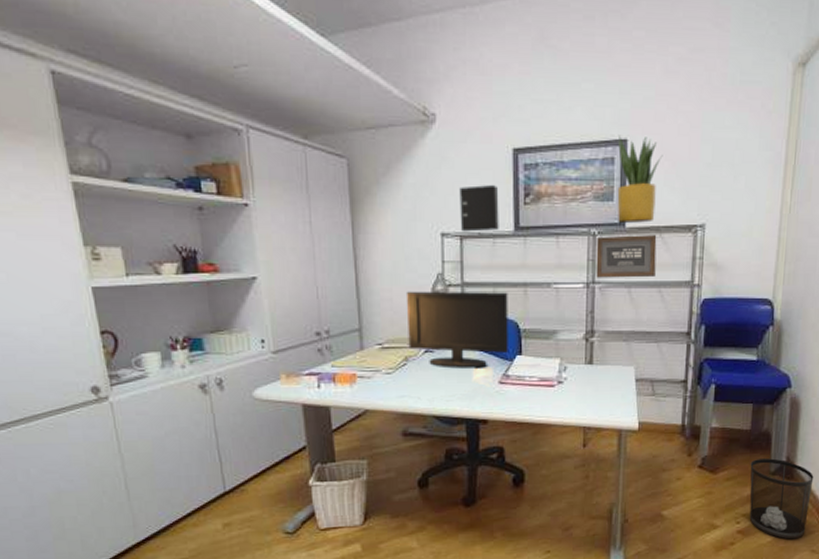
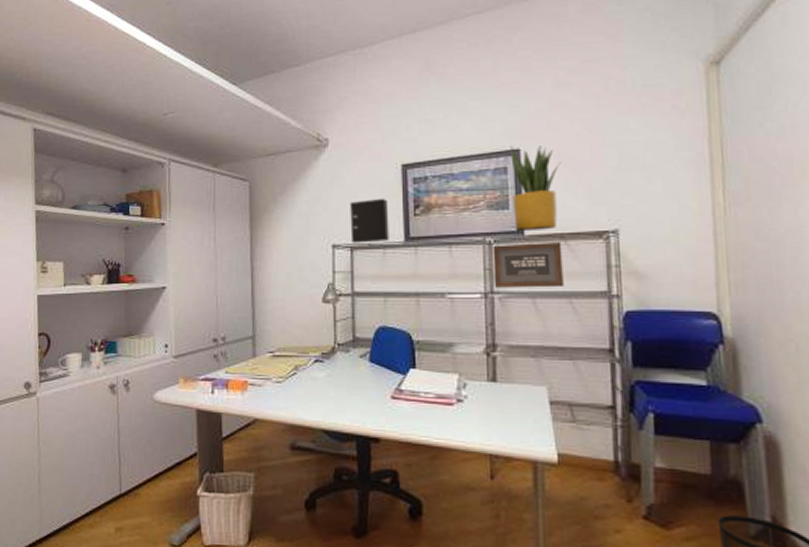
monitor: present [405,291,508,369] -> none [297,300,401,381]

